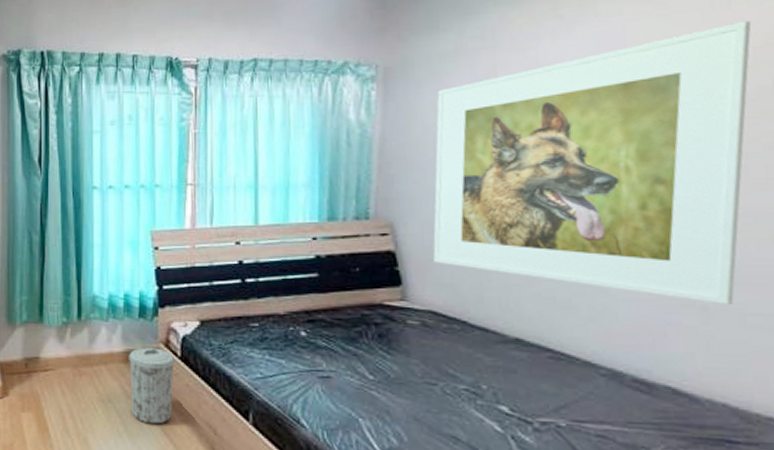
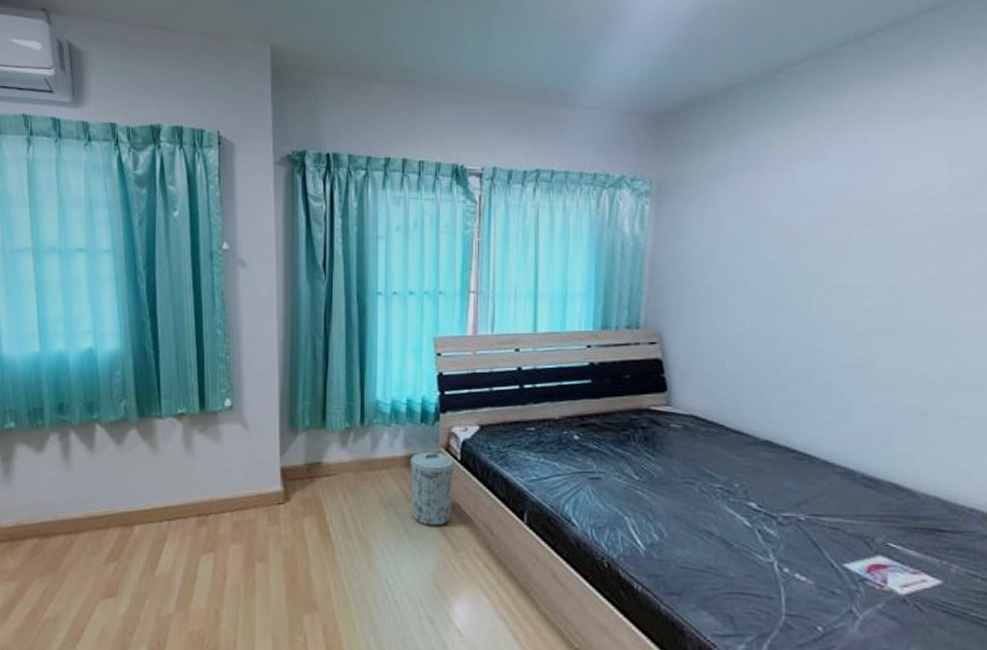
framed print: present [432,21,752,304] -> none [695,152,975,409]

